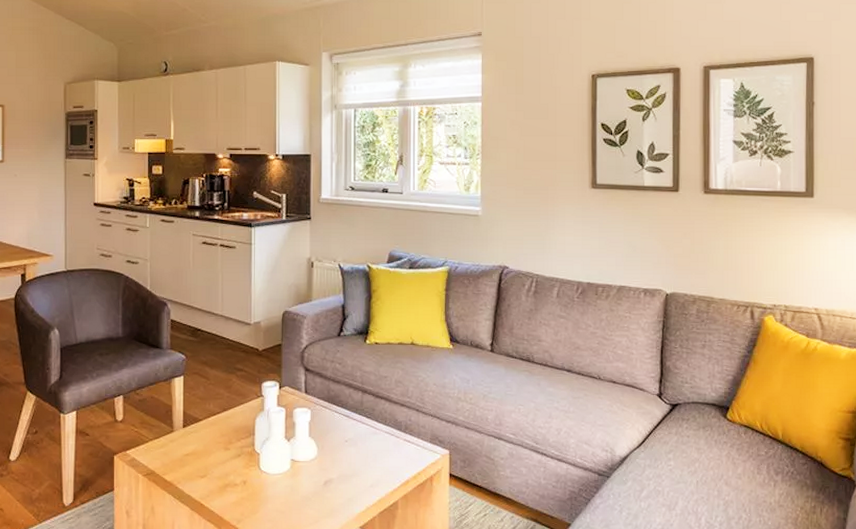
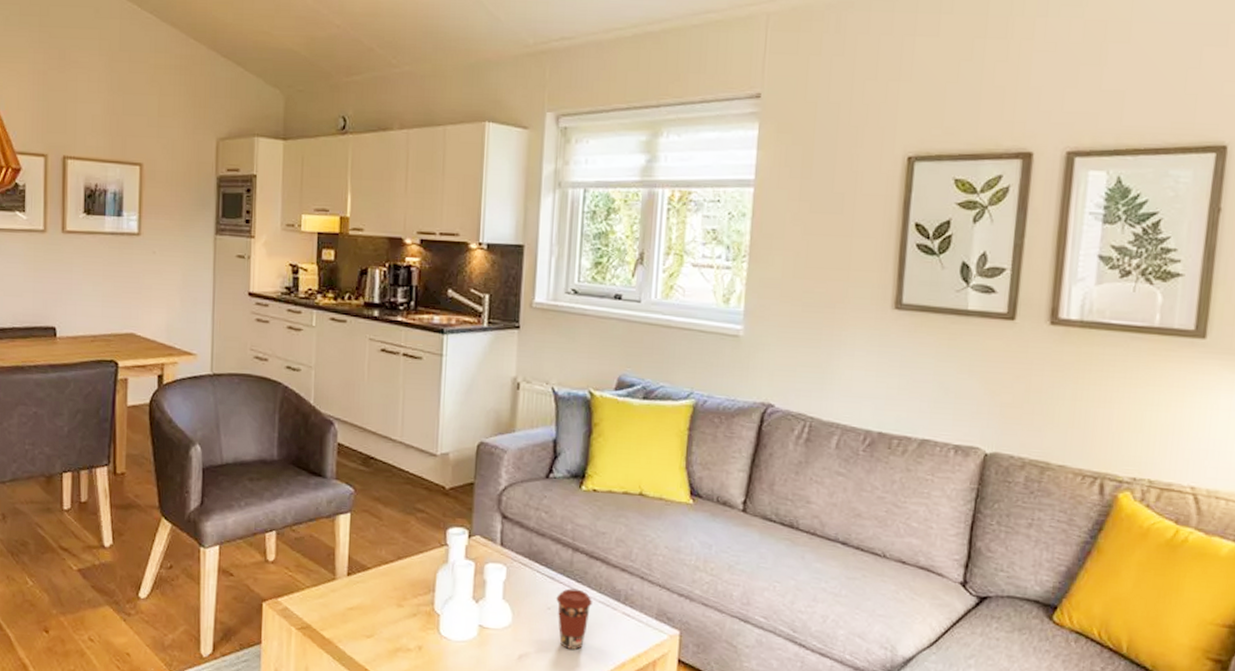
coffee cup: none [352,423,380,473] -> present [556,588,592,650]

